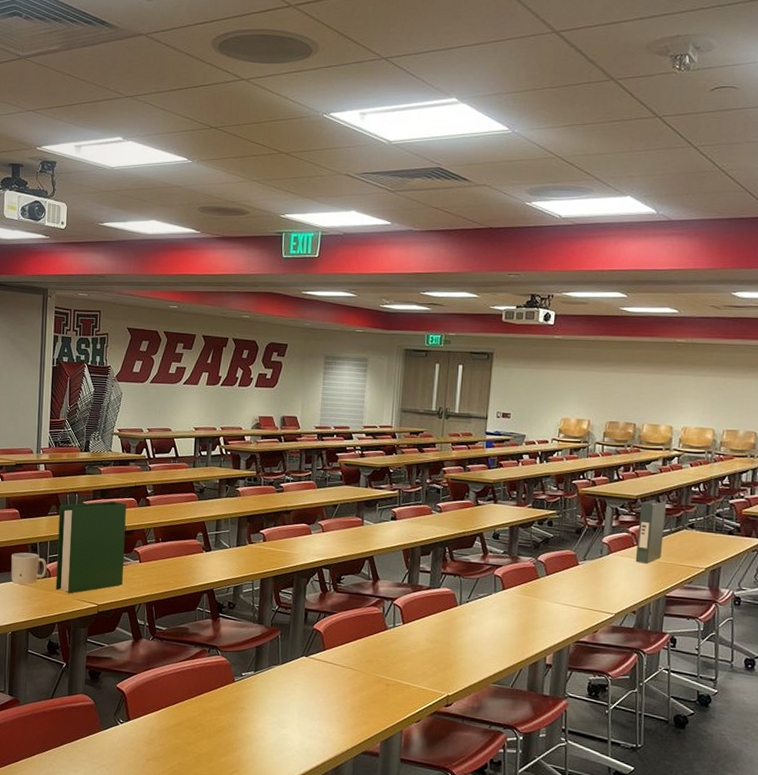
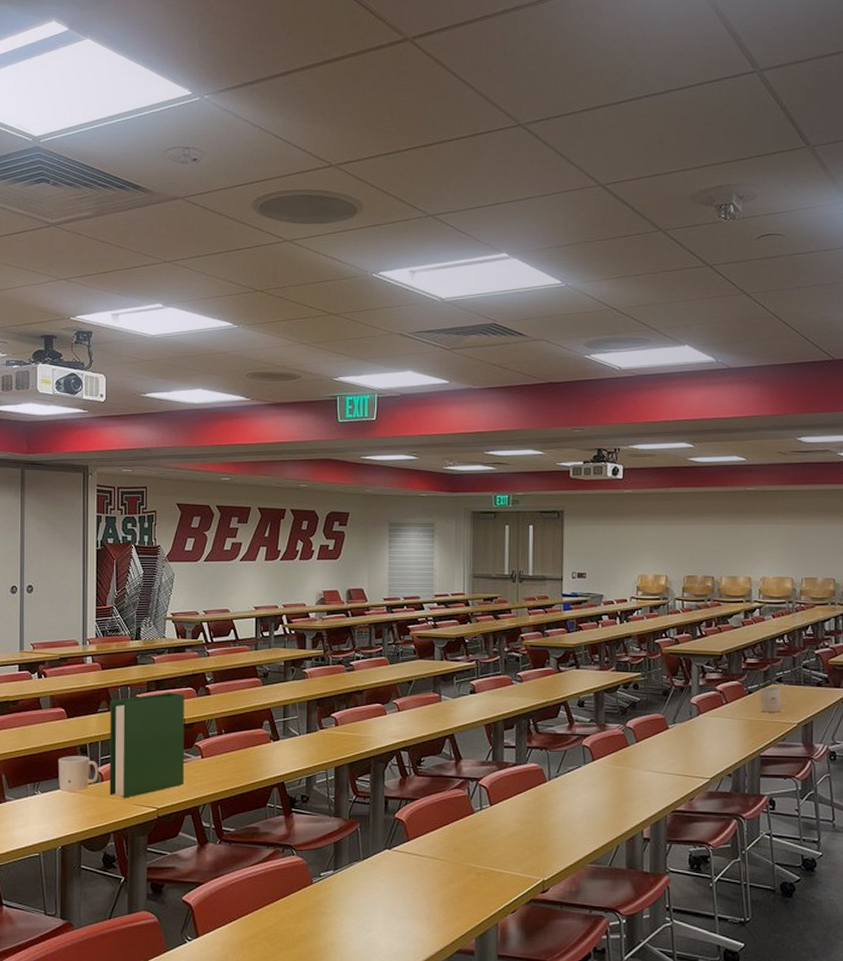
binder: present [635,500,667,564] -> none [725,655,753,723]
mug: none [669,532,700,557] -> present [759,687,789,713]

